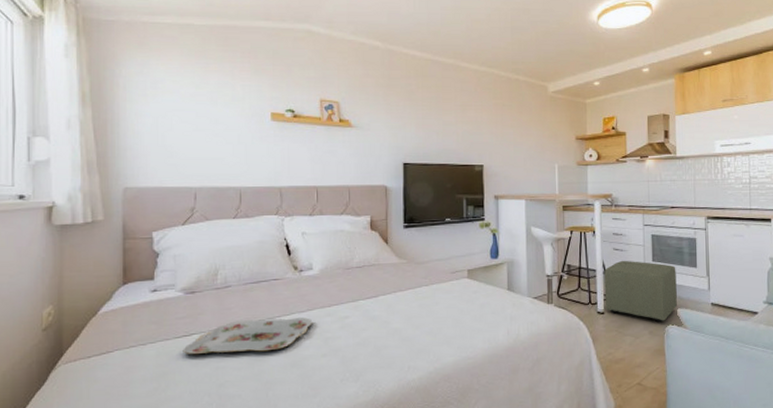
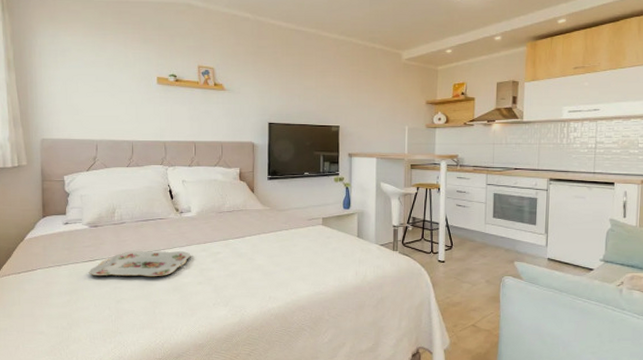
ottoman: present [604,260,677,323] -> none [445,215,516,273]

